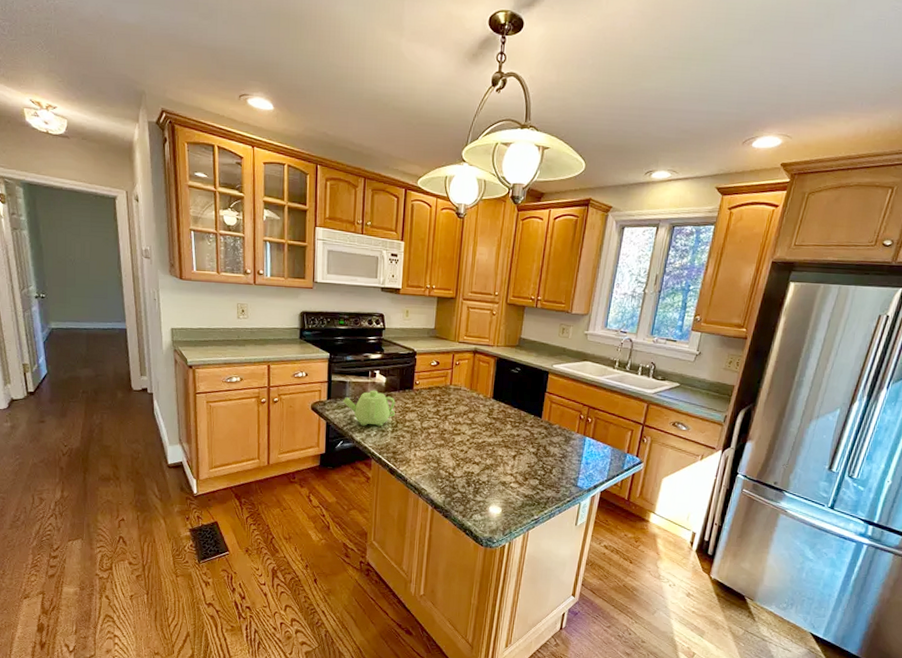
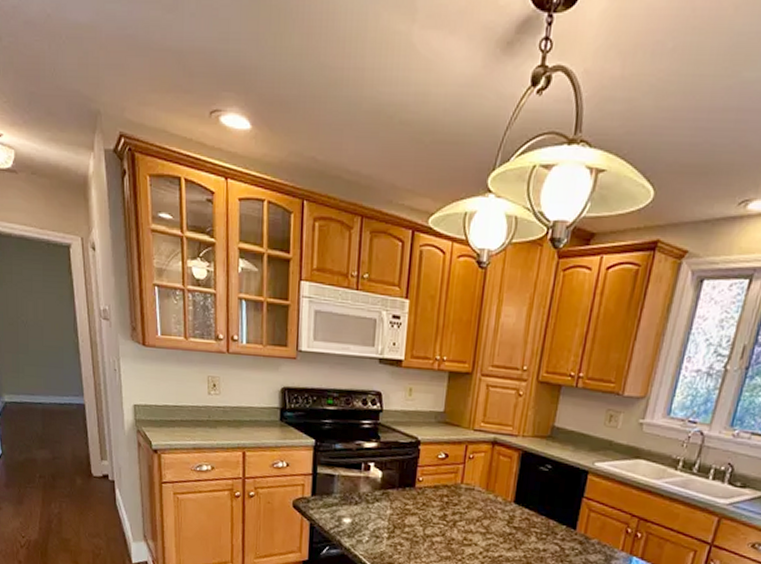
teapot: present [342,390,395,426] -> none [329,486,393,531]

